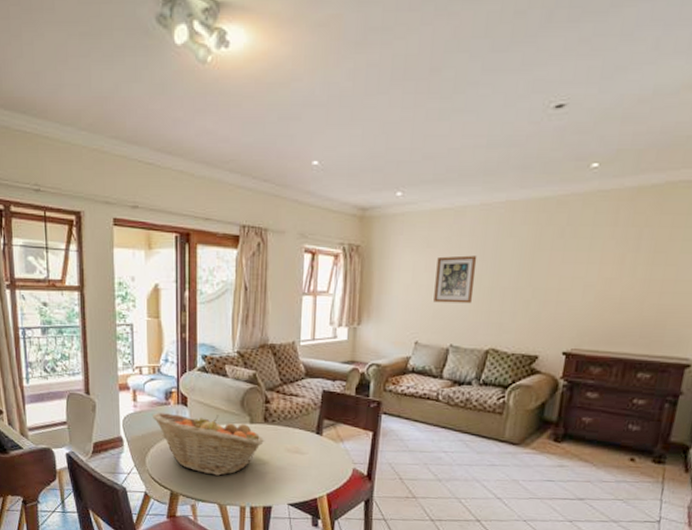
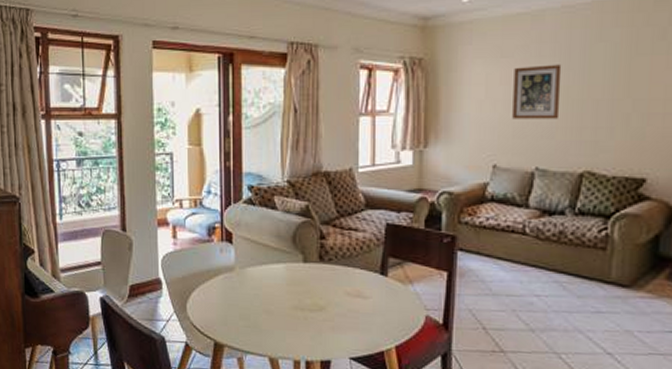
fruit basket: present [151,412,265,476] -> none [193,250,321,324]

